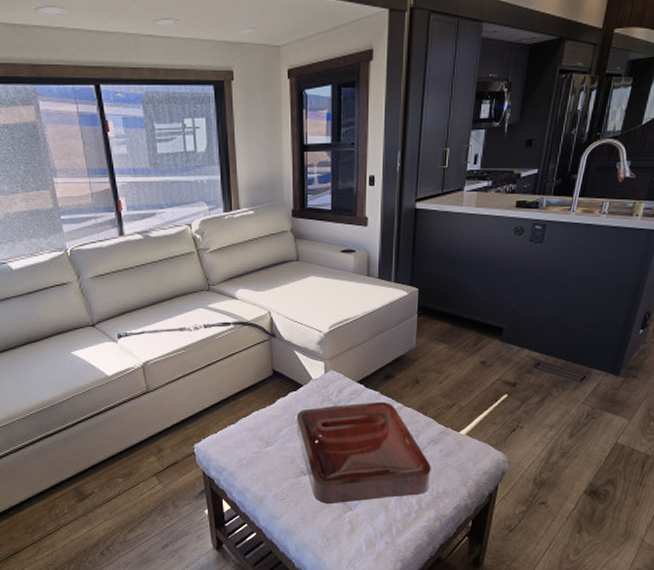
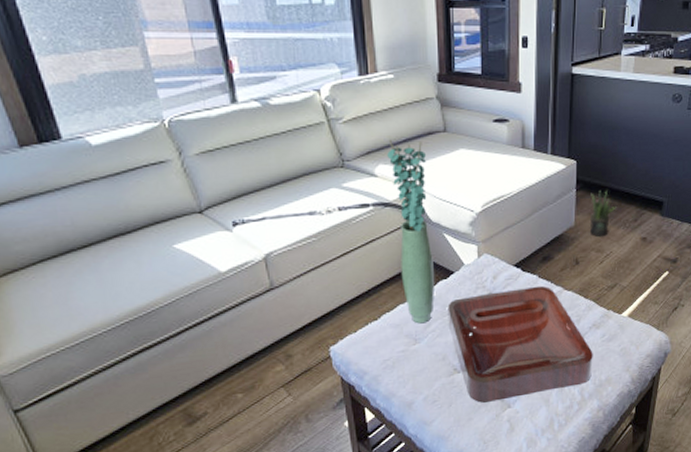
vase: none [247,266,286,429] -> present [387,139,435,324]
potted plant: none [429,316,457,360] -> present [589,190,616,238]

